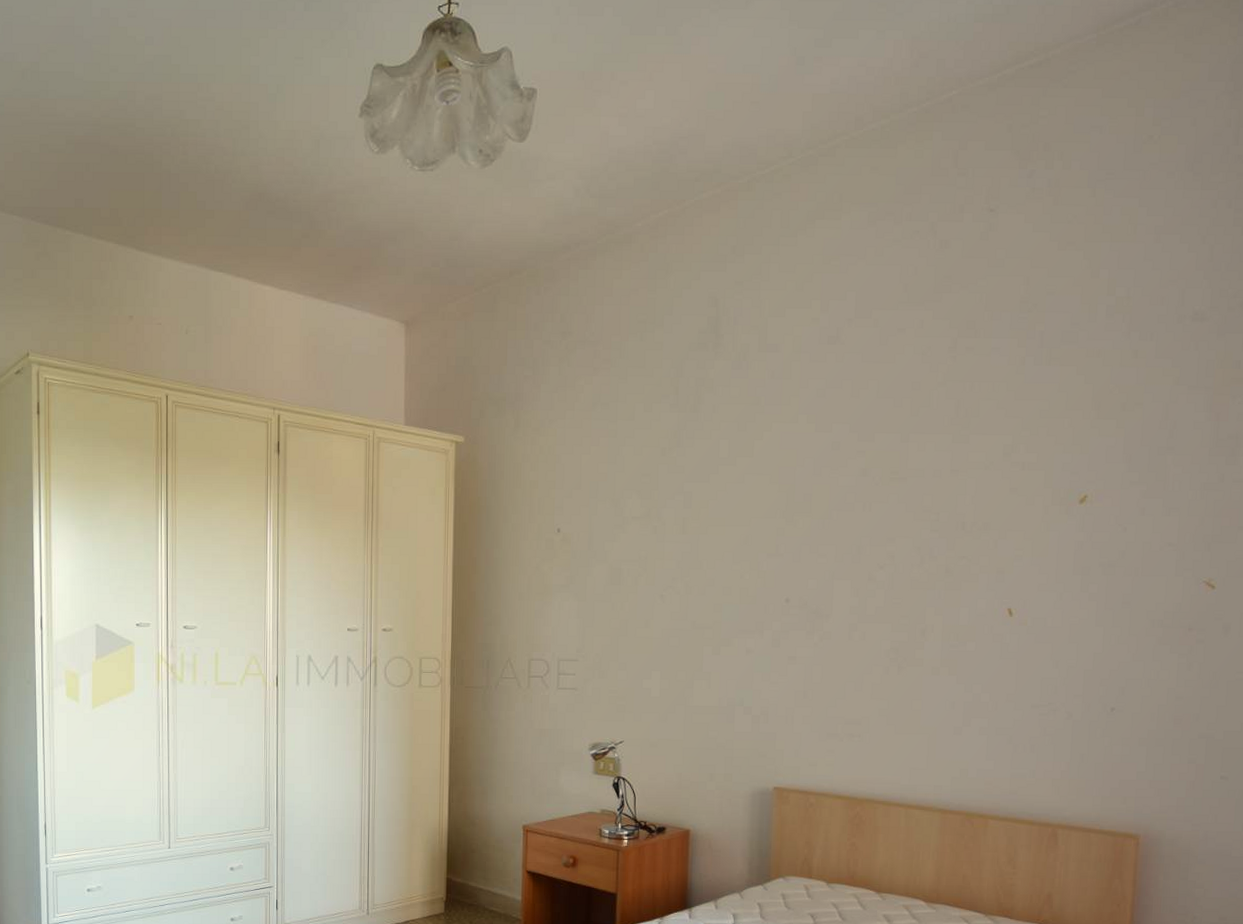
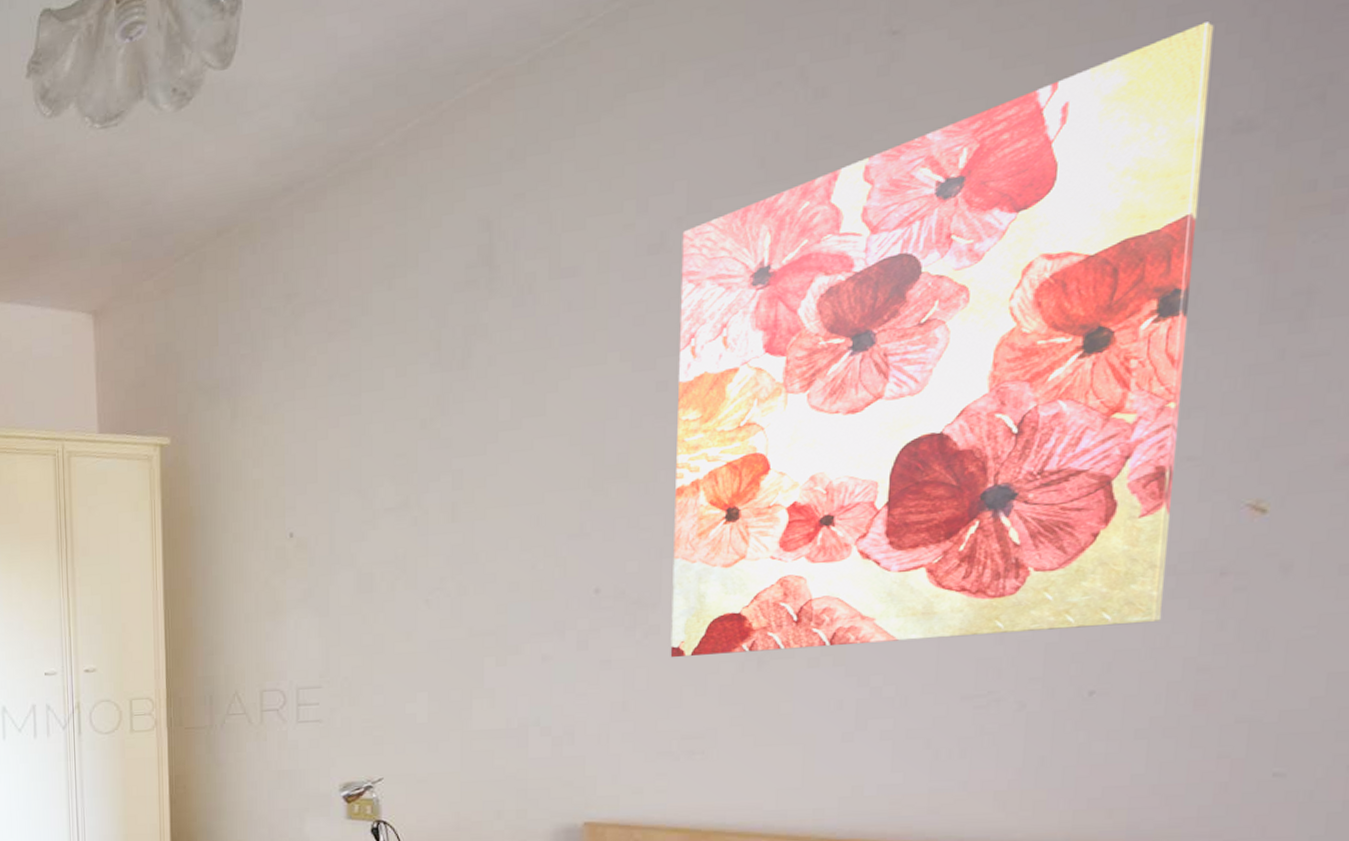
wall art: none [838,241,1182,661] -> present [670,22,1214,658]

